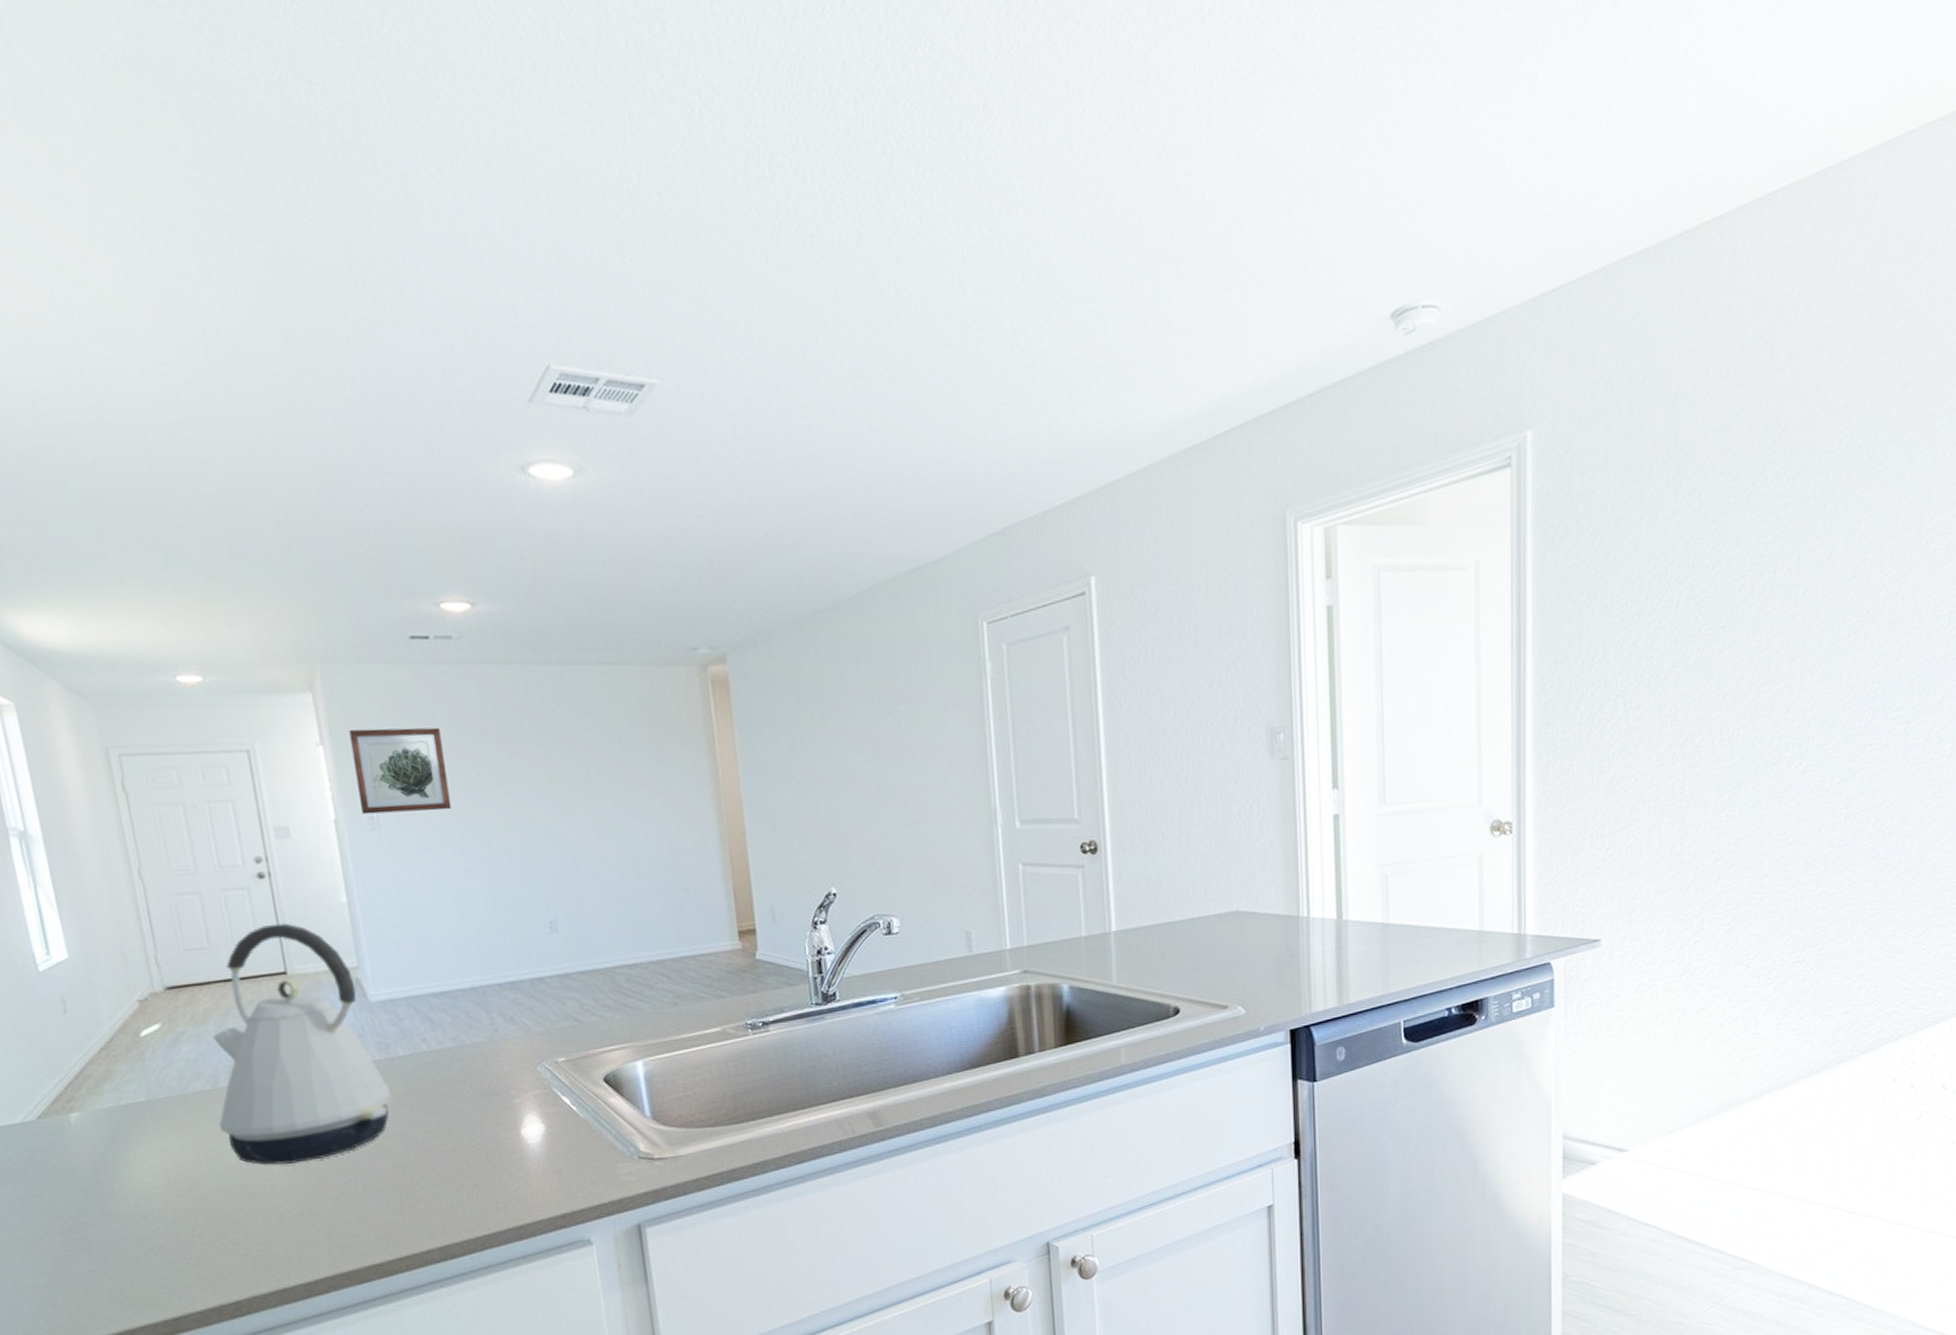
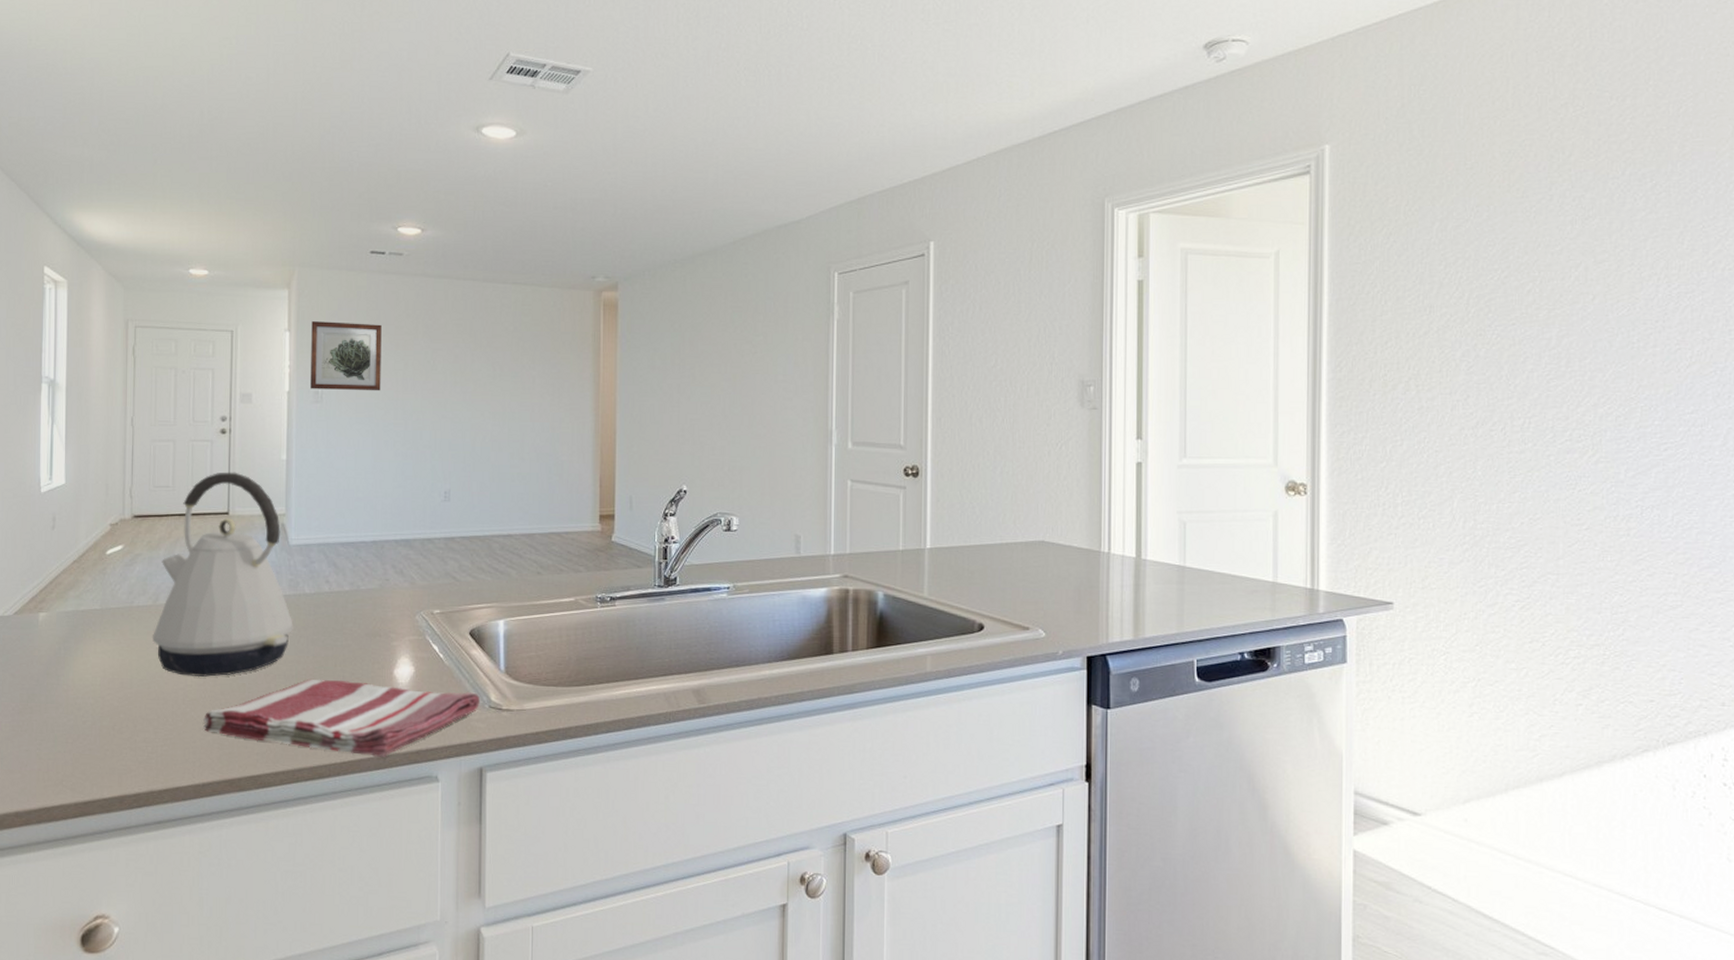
dish towel: none [301,1144,628,1228] -> present [203,678,481,757]

